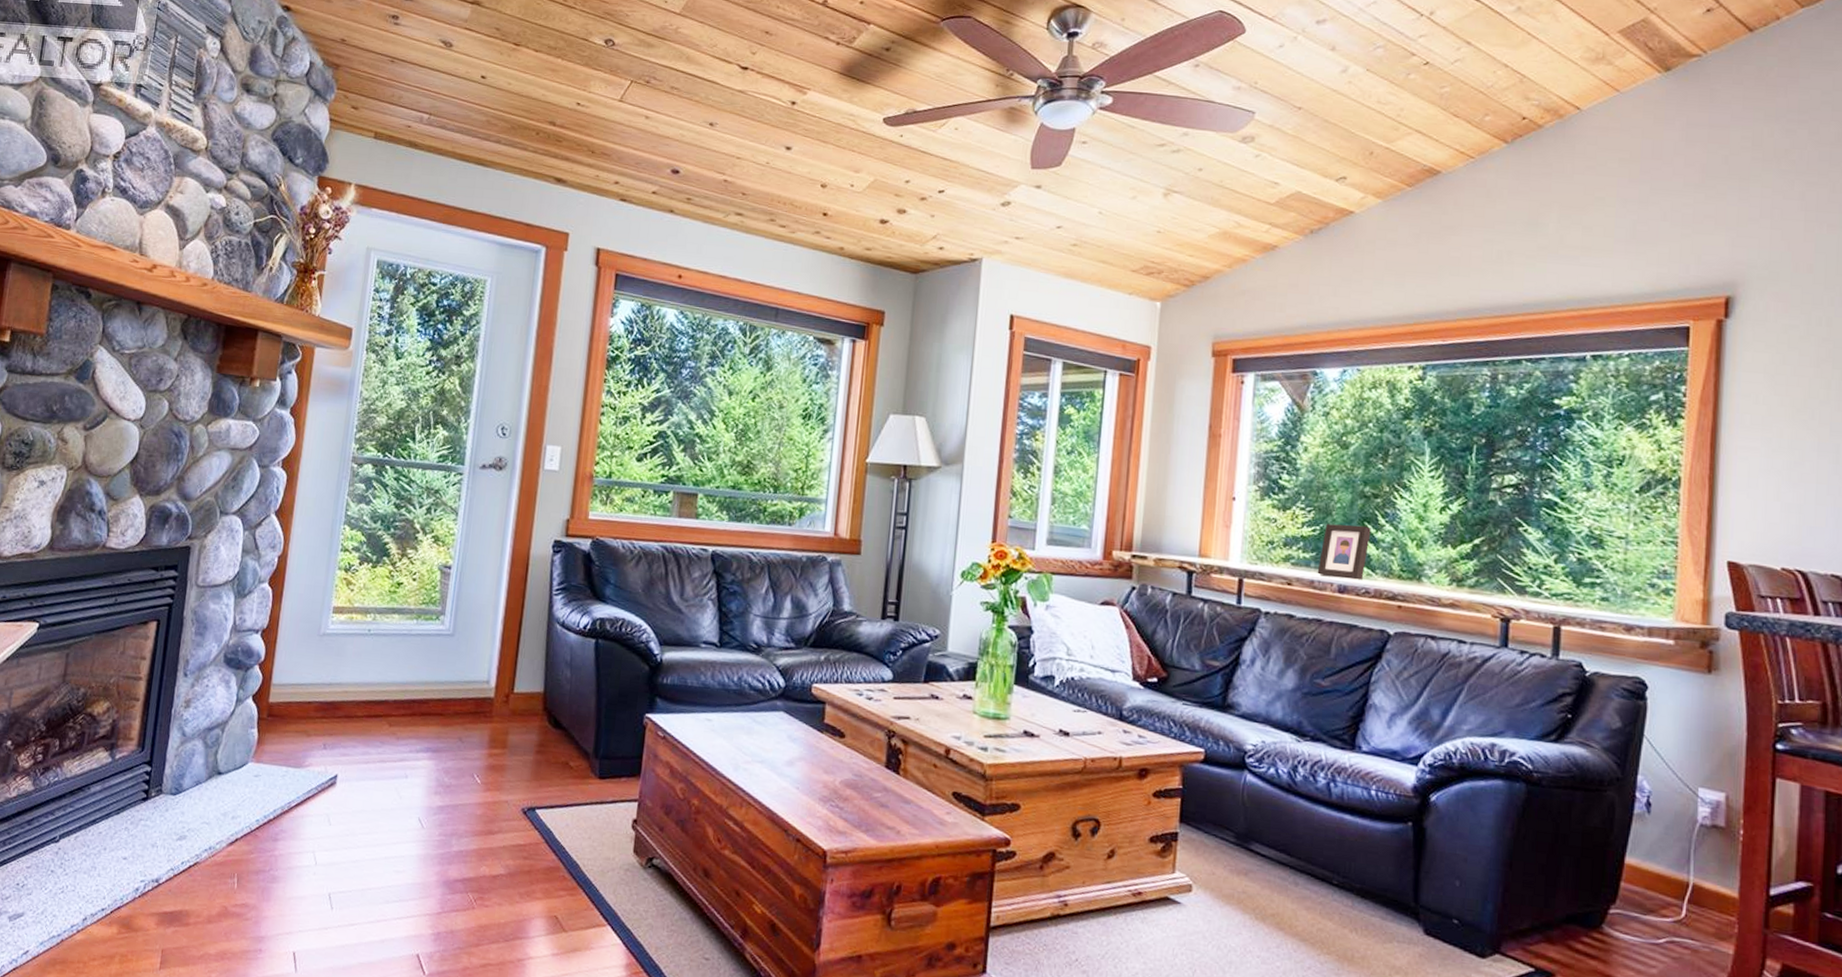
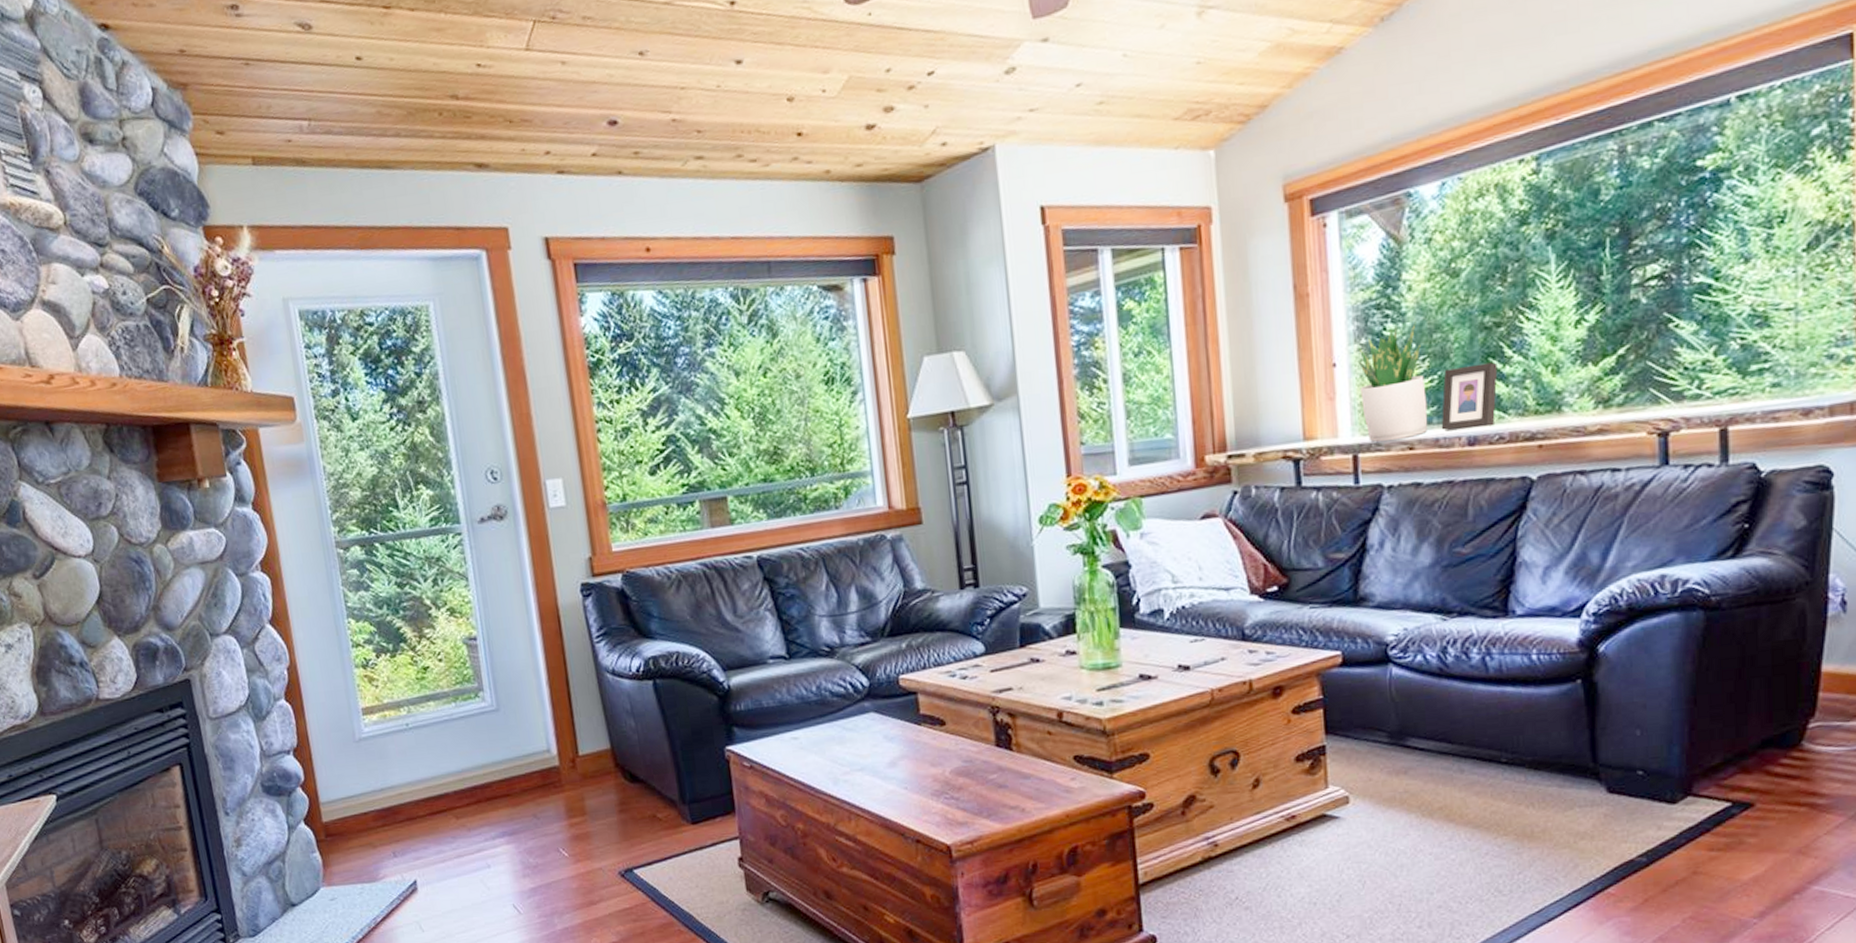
planter: none [1252,476,1309,575] -> present [1357,320,1428,442]

